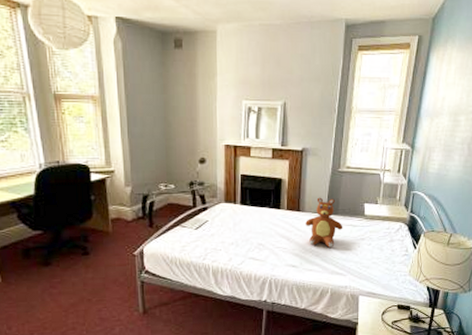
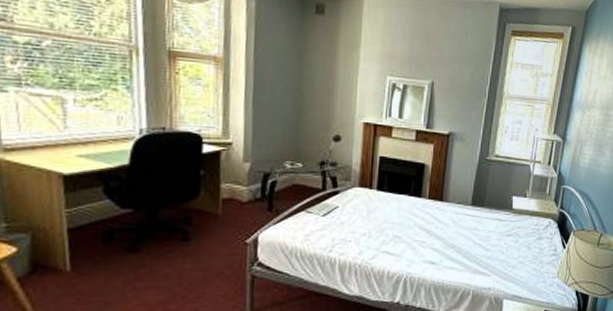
teddy bear: present [306,197,343,248] -> none [448,186,489,243]

